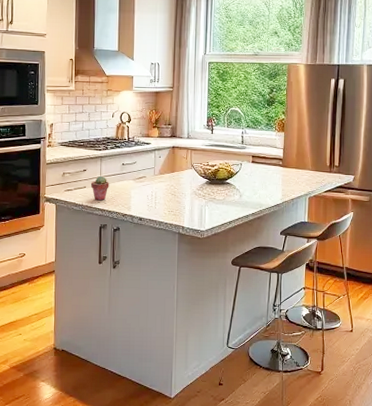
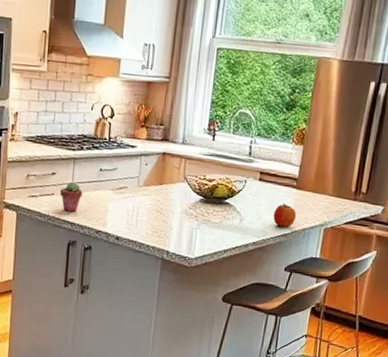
apple: none [266,180,285,199] -> present [273,203,297,228]

